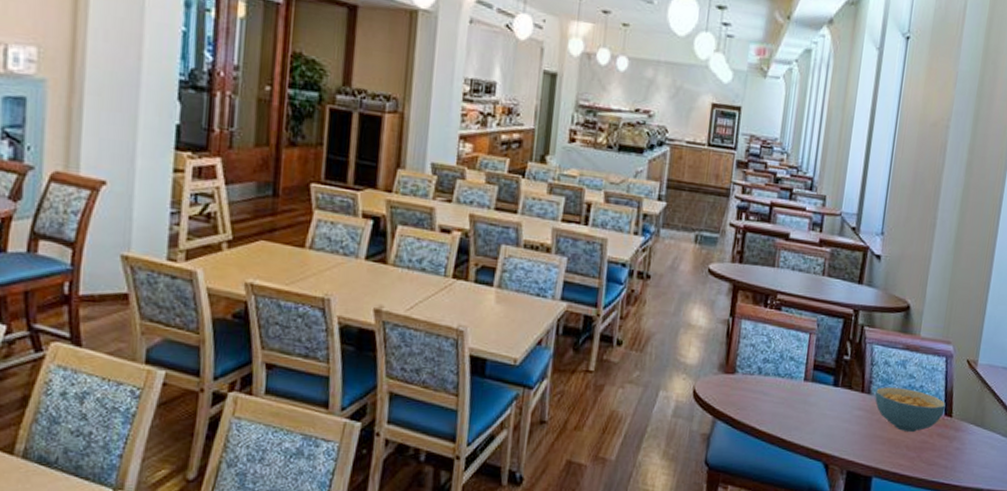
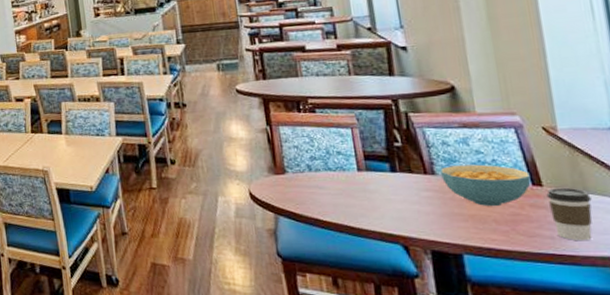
coffee cup: none [950,420,985,473] -> present [546,187,592,241]

